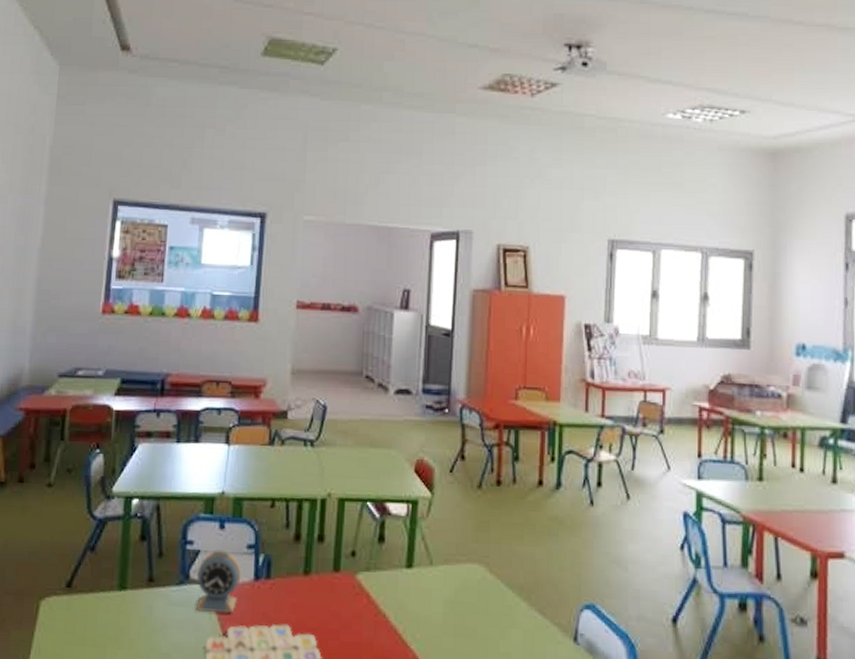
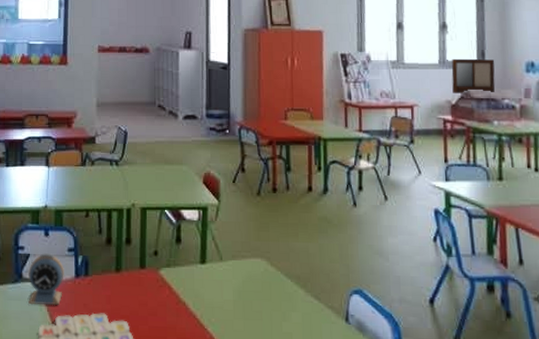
writing board: none [711,336,761,377] -> present [451,58,495,93]

